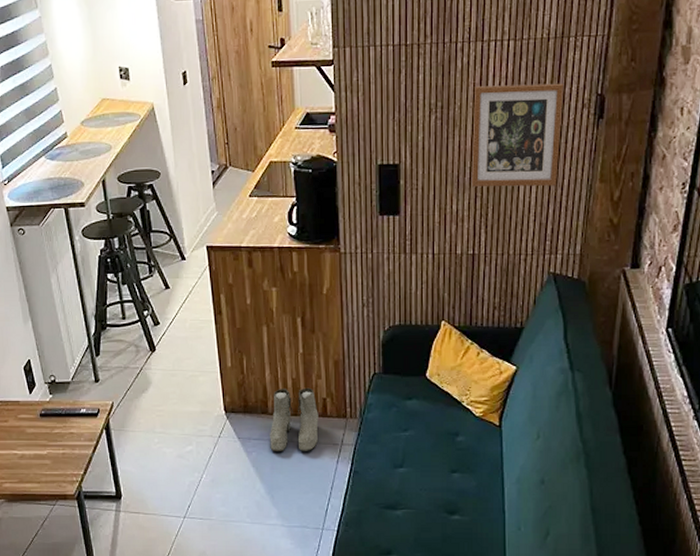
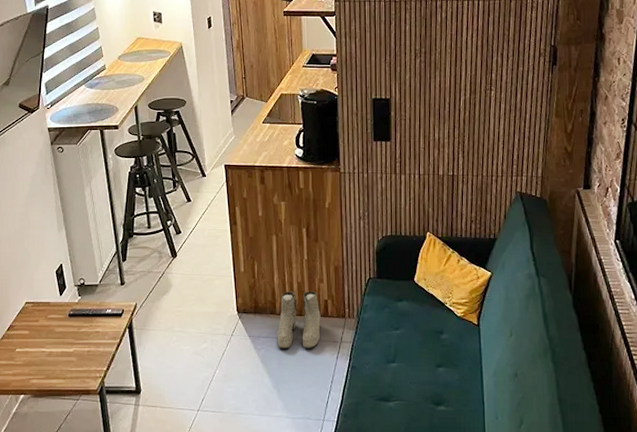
picture frame: present [472,83,564,187] -> none [451,36,524,119]

